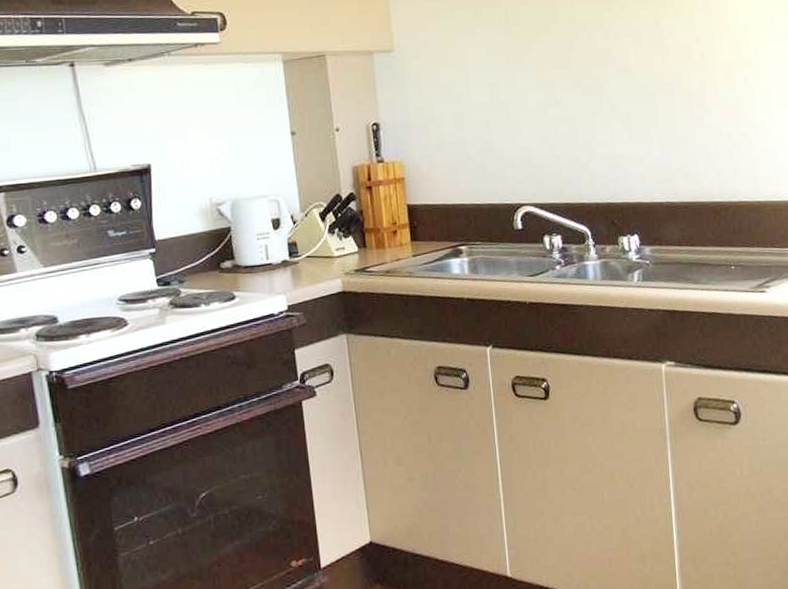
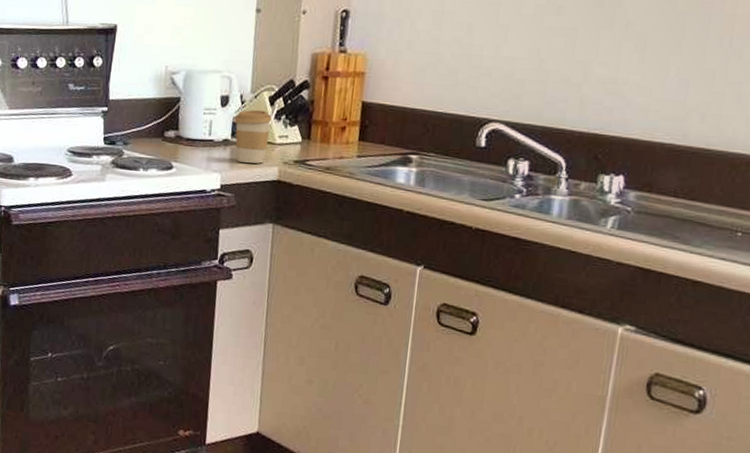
coffee cup: none [289,227,327,280] -> present [234,109,272,164]

